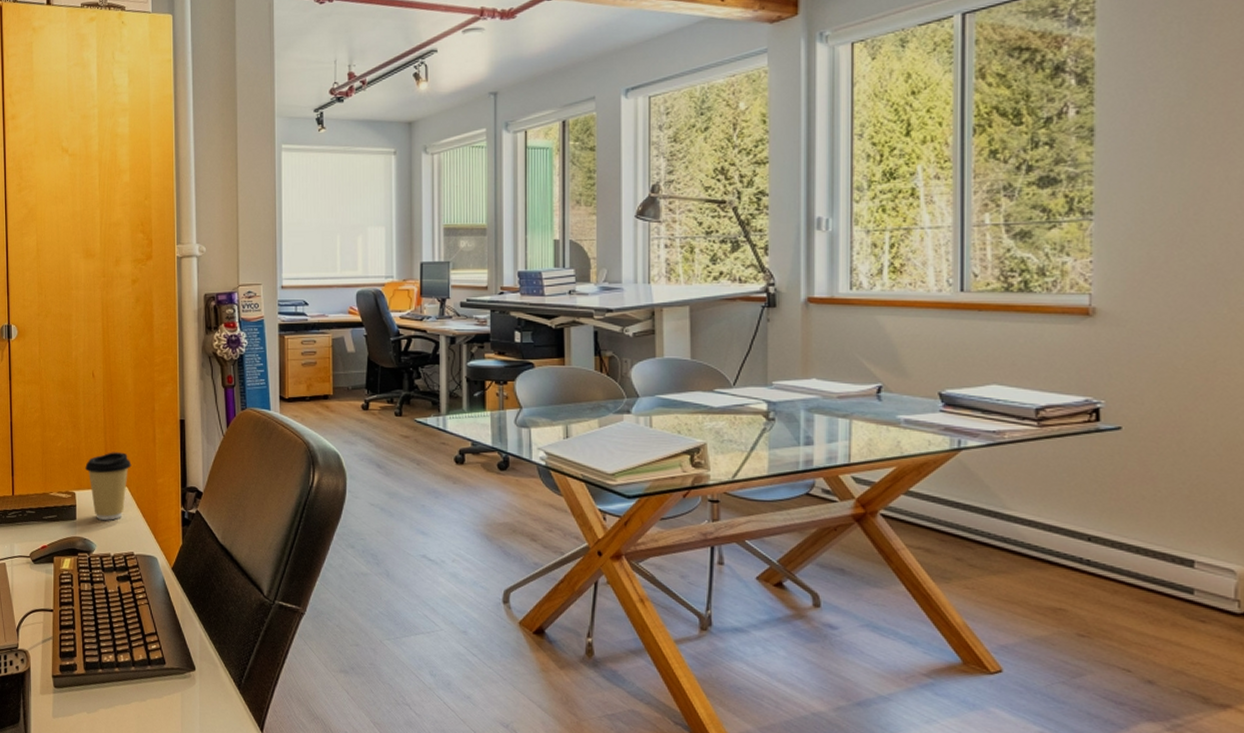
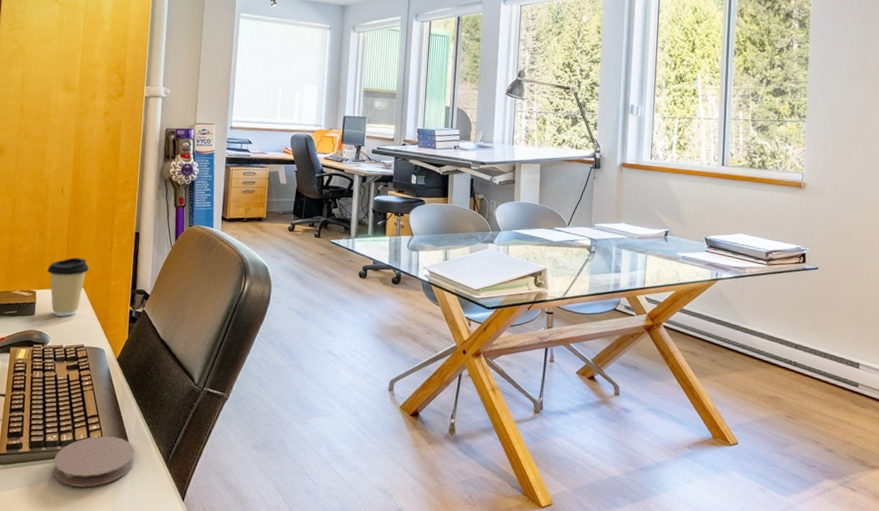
coaster: none [112,656,202,715] -> present [53,435,135,487]

